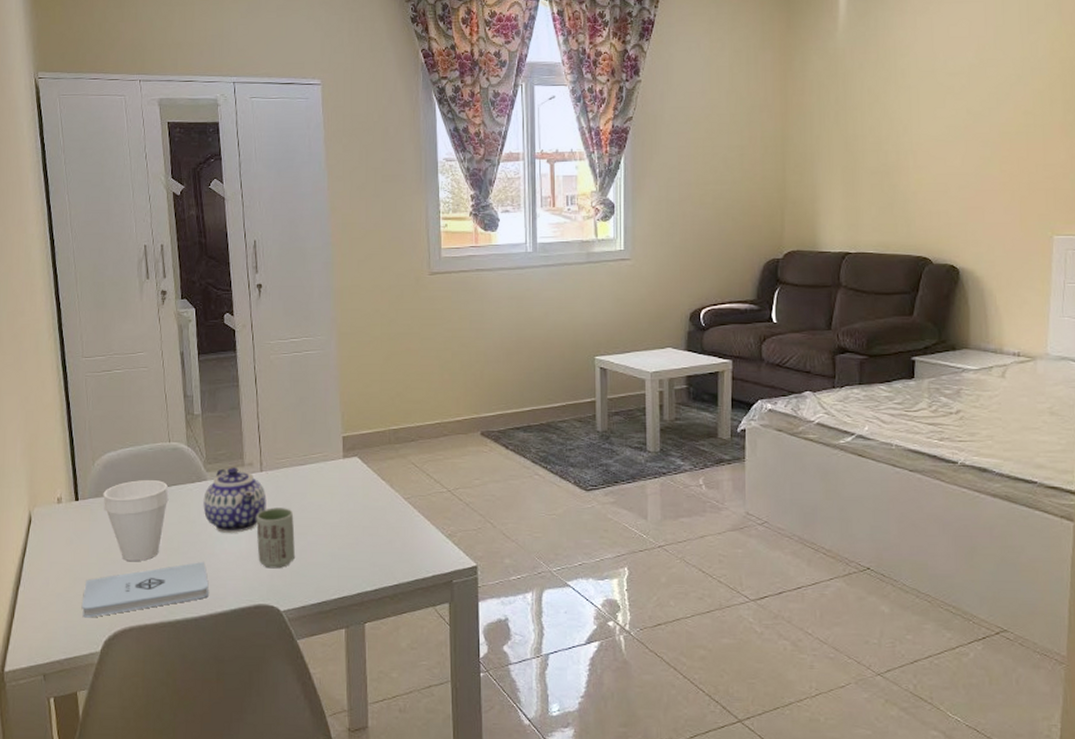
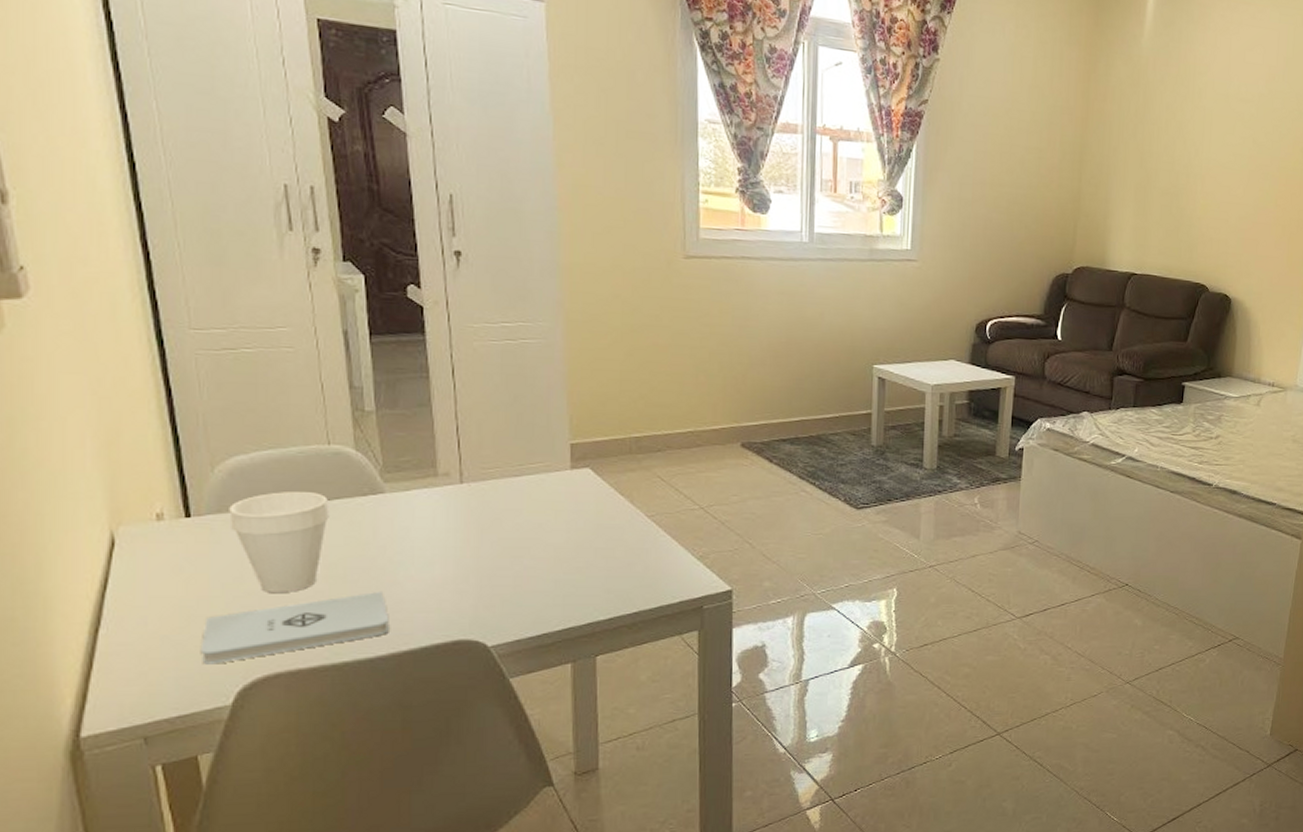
teapot: present [203,467,267,533] -> none [380,477,469,557]
cup: present [256,508,295,569] -> none [454,526,507,598]

